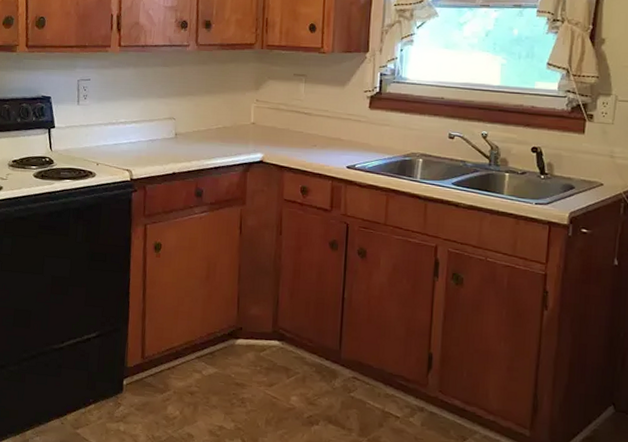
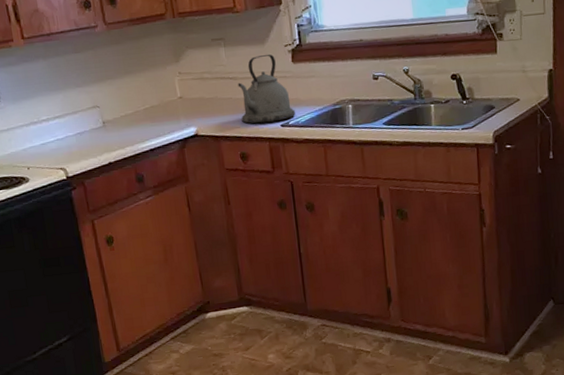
kettle: none [309,96,364,163] -> present [238,53,295,124]

